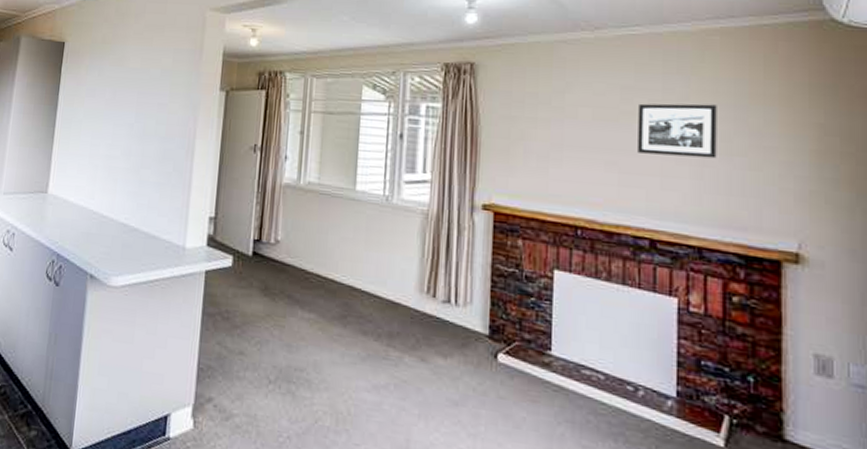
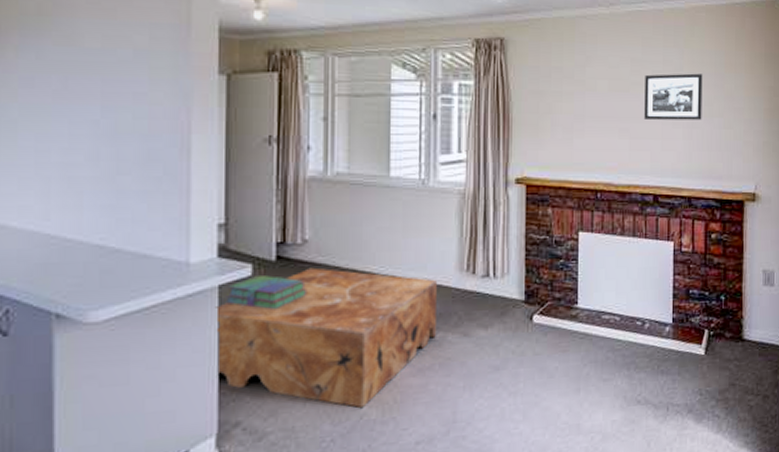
coffee table: none [198,266,397,413] -> present [214,267,438,409]
stack of books: none [209,266,276,301] -> present [225,274,307,310]

